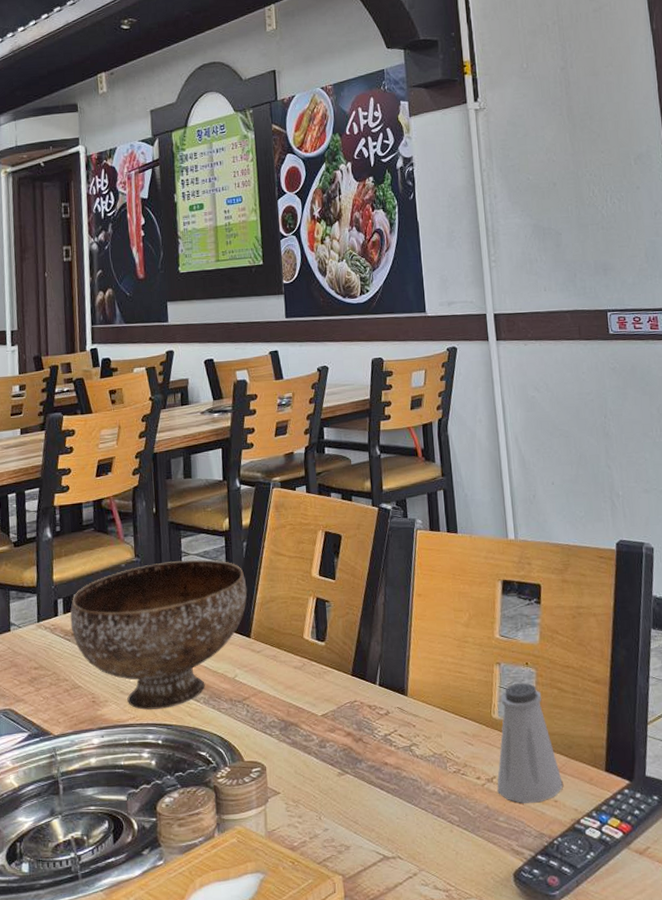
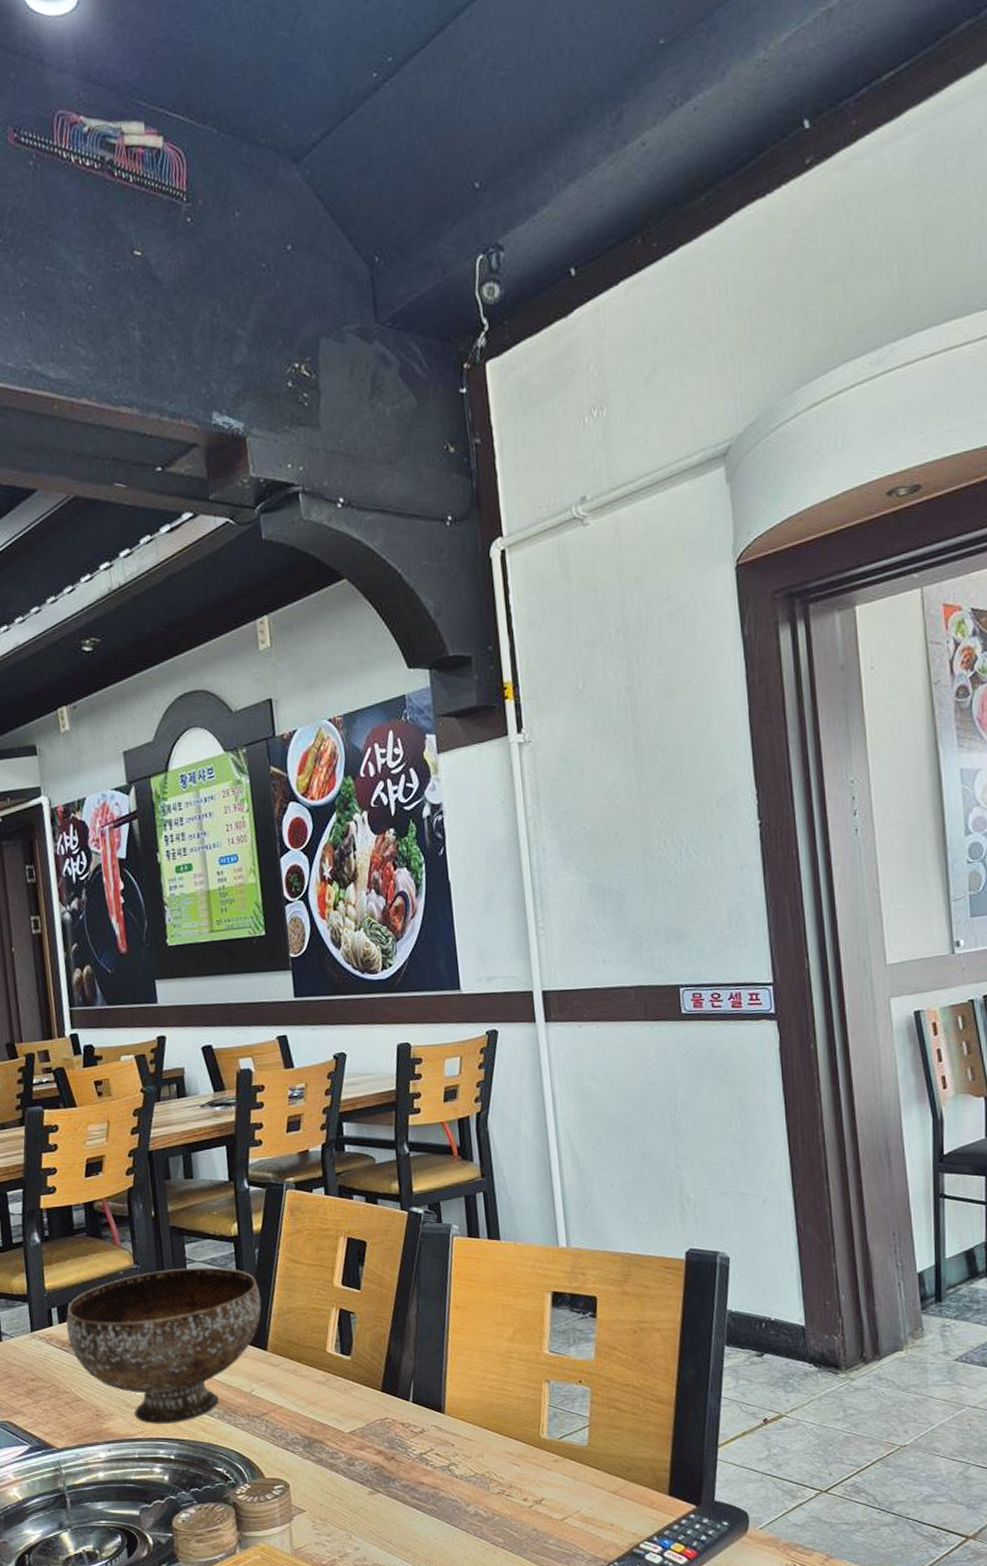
saltshaker: present [497,683,563,803] -> none [546,1402,620,1526]

